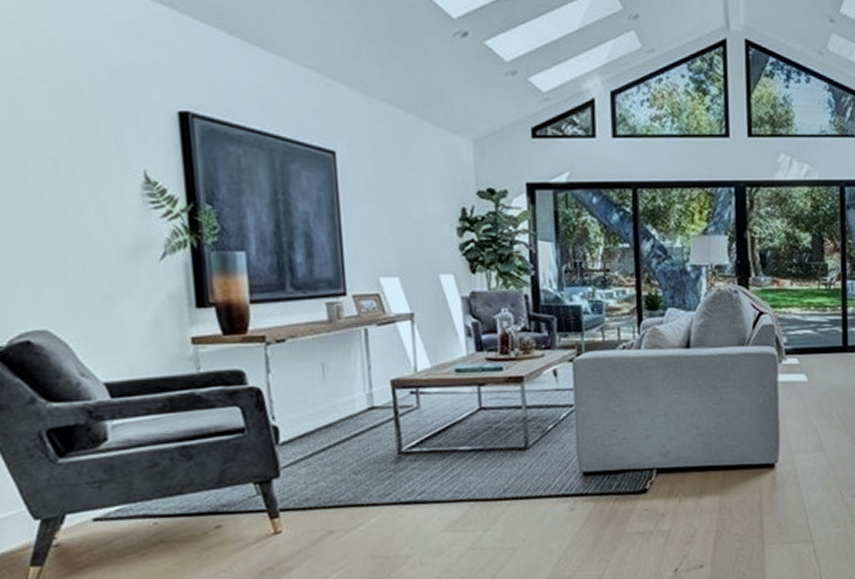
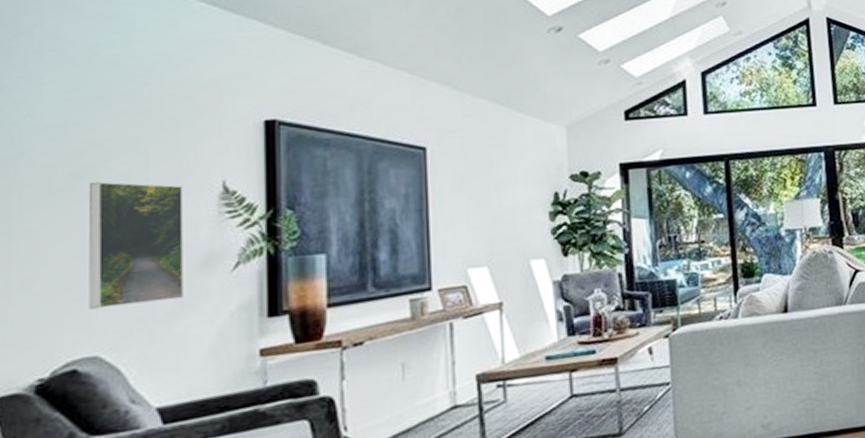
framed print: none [21,163,119,286] -> present [89,182,185,310]

